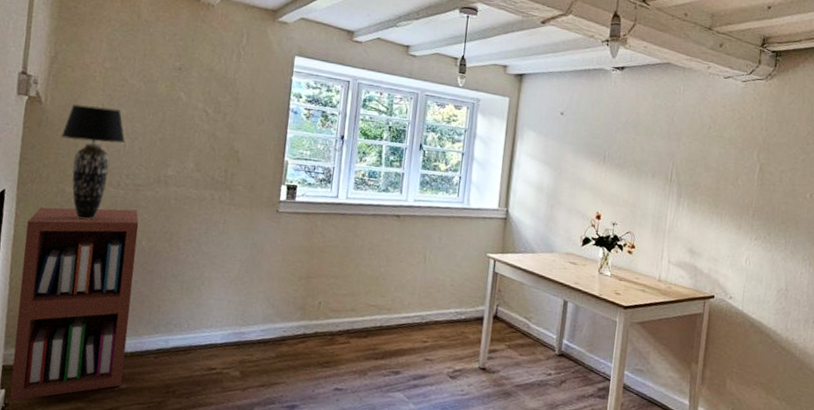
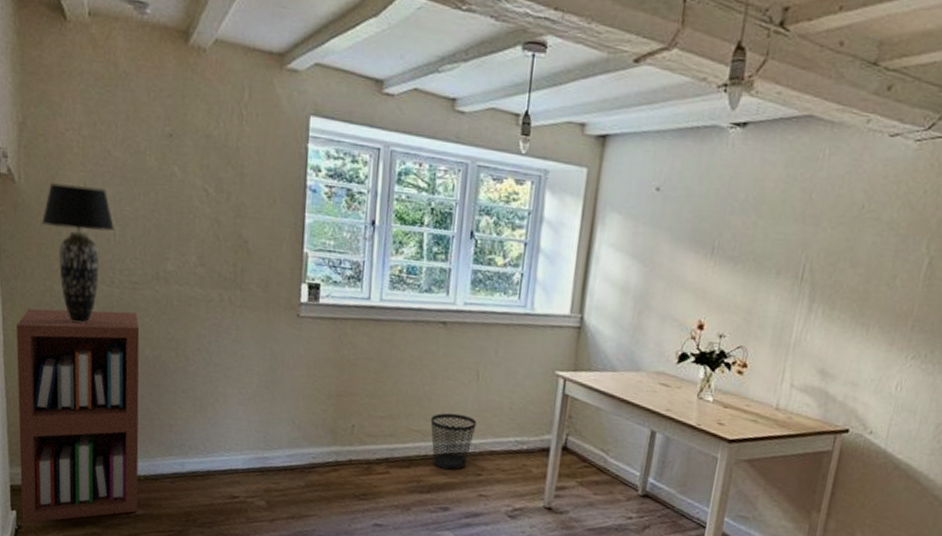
wastebasket: none [385,290,424,339] -> present [430,413,477,470]

